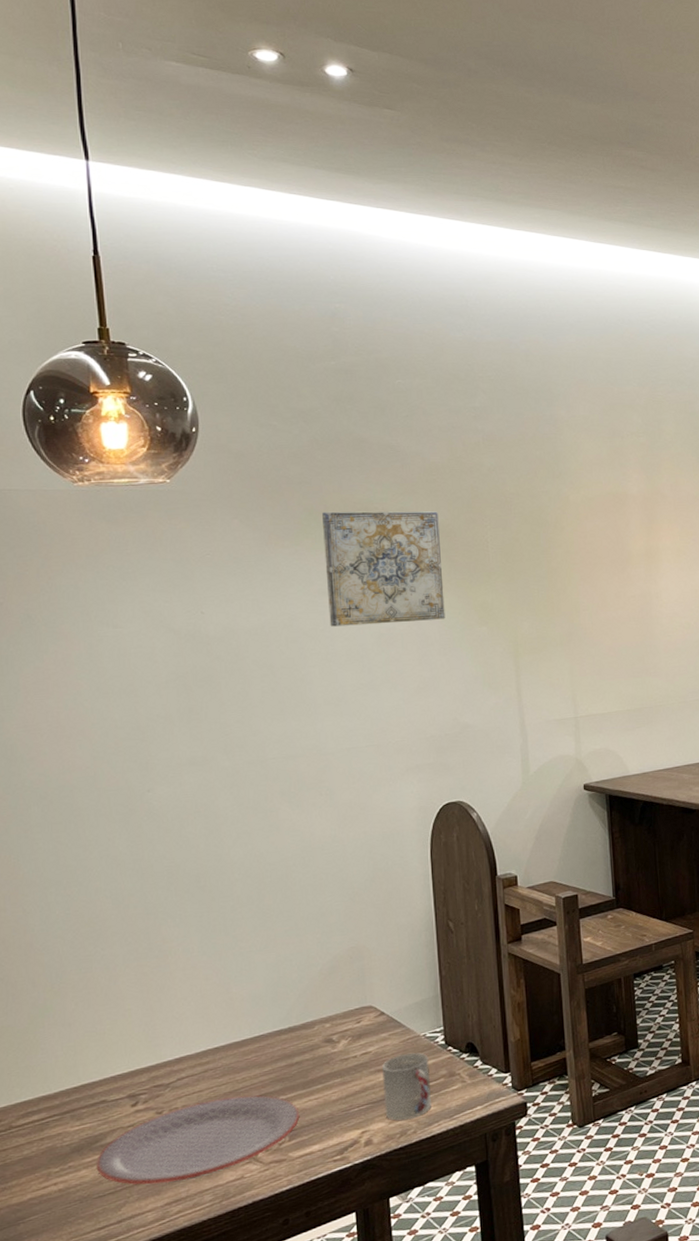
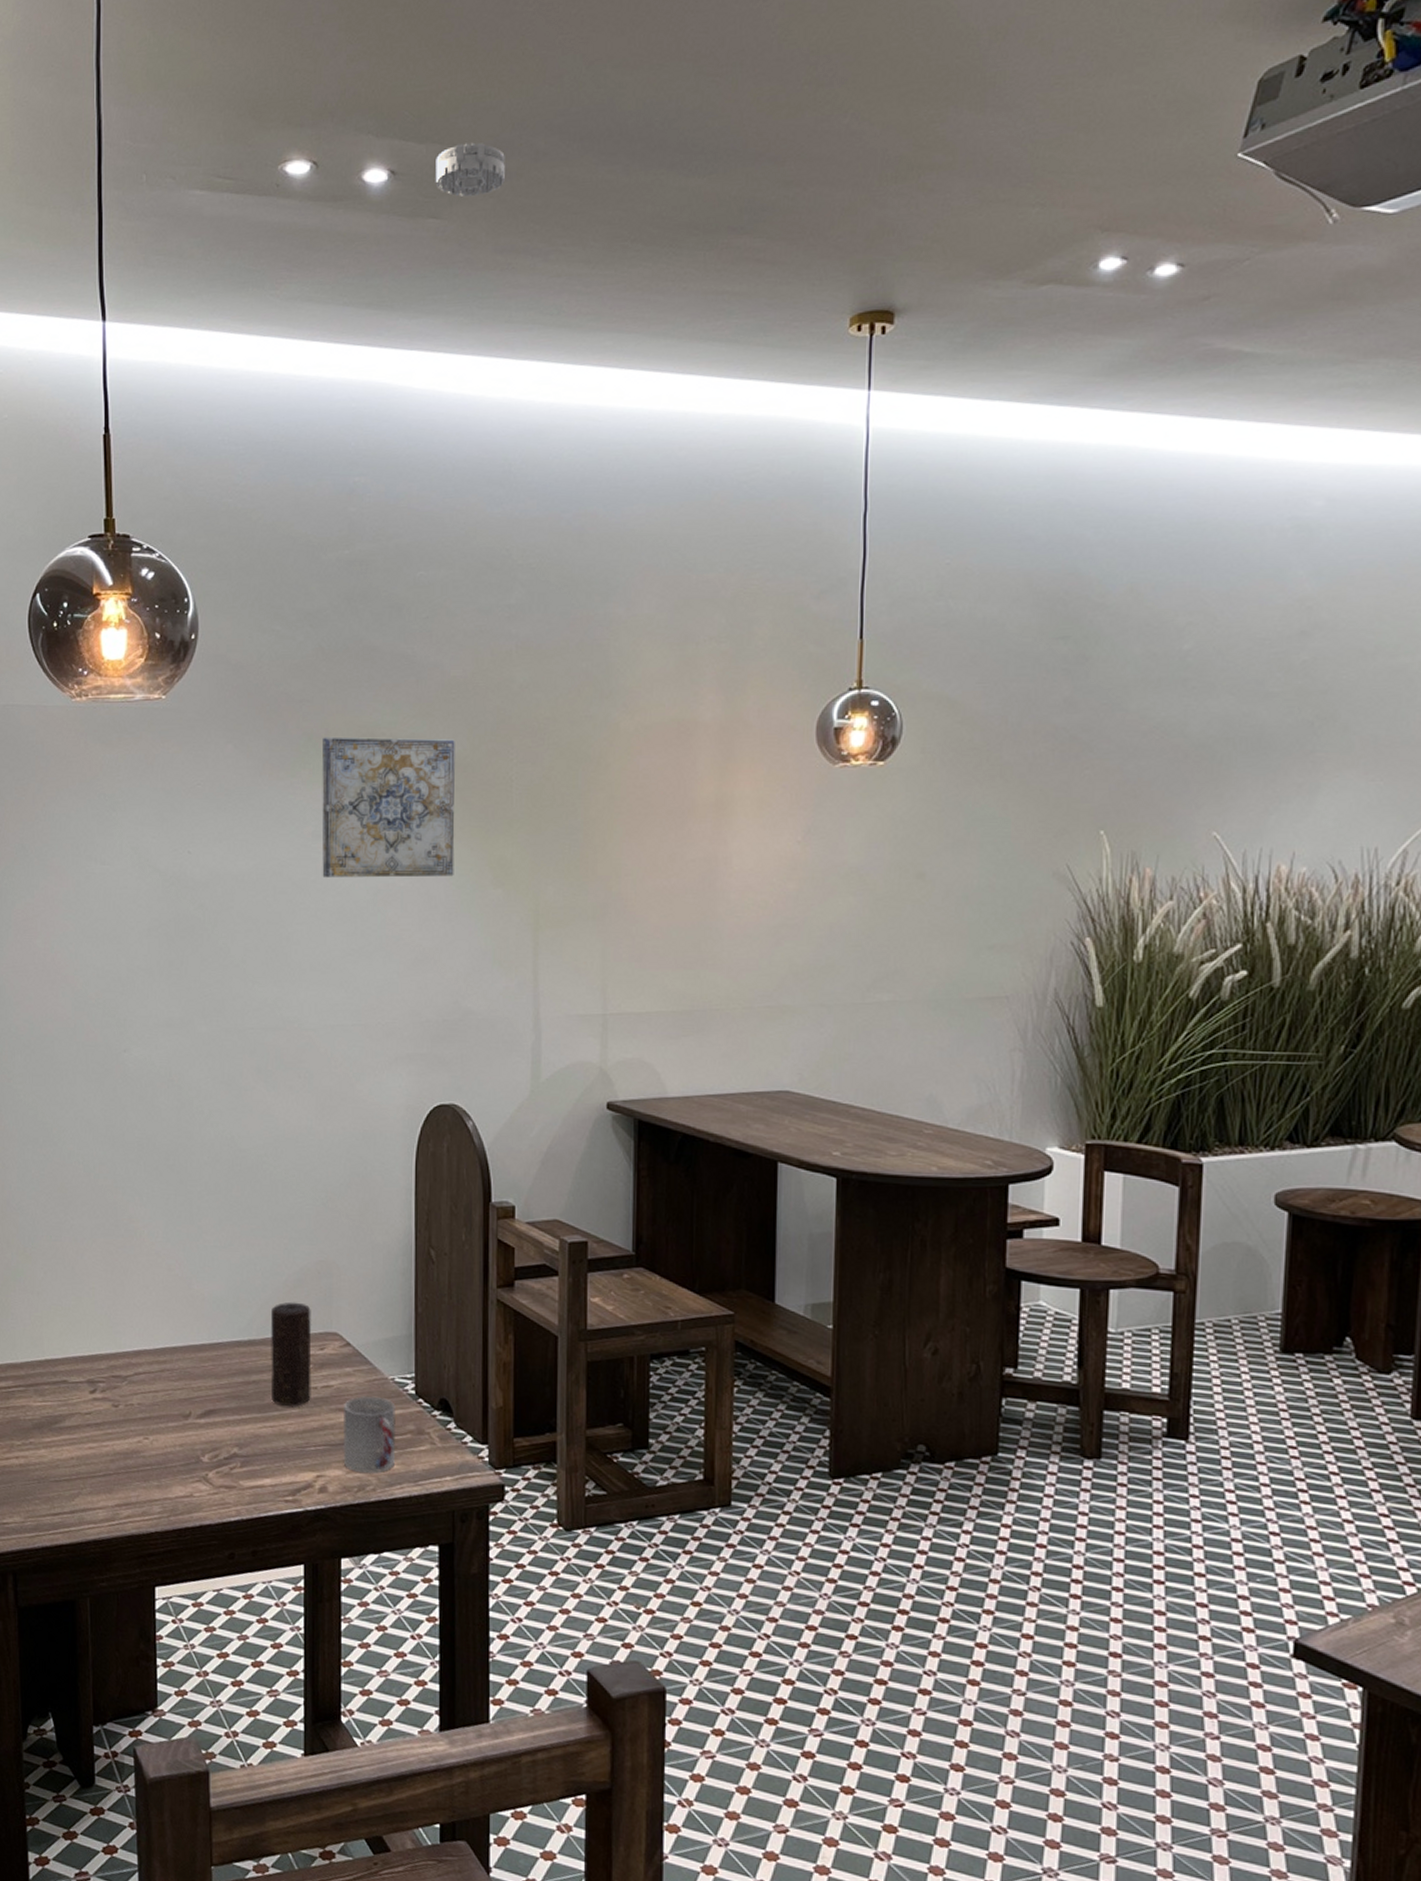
plate: present [96,1095,300,1185] -> none [54,1403,253,1485]
candle: none [309,986,352,1079] -> present [271,1302,312,1407]
smoke detector: none [387,55,445,97] -> present [435,142,505,197]

